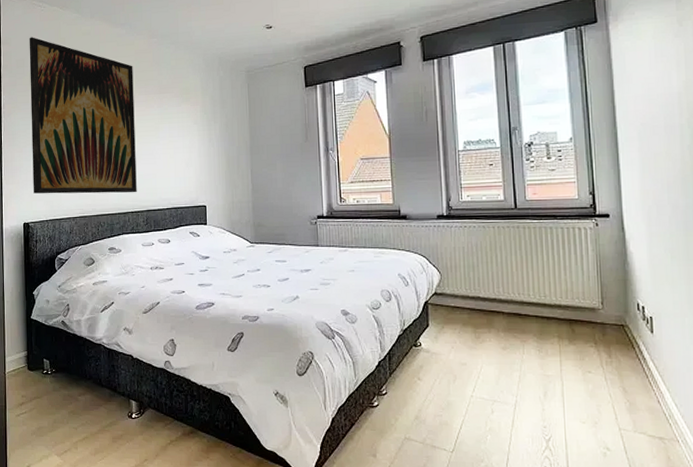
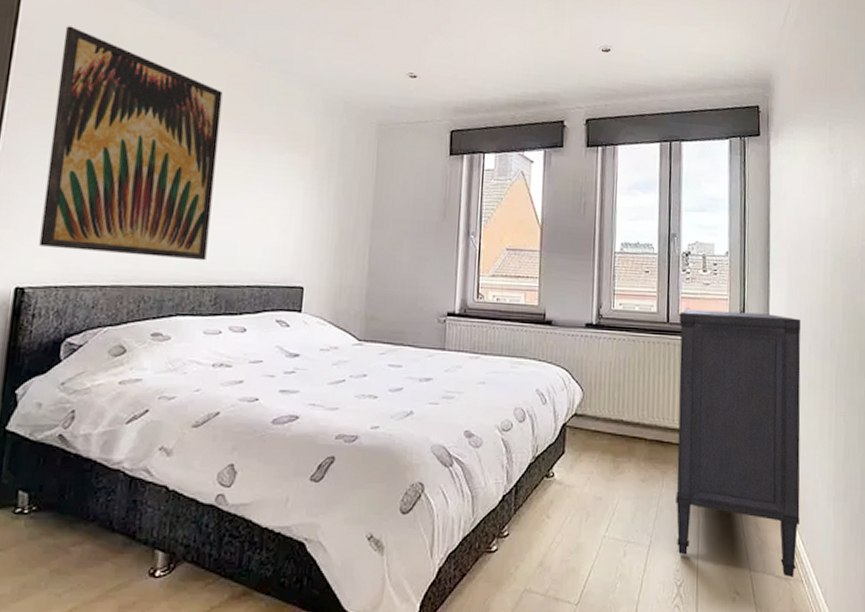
dresser: none [526,191,671,437] -> present [676,309,801,577]

